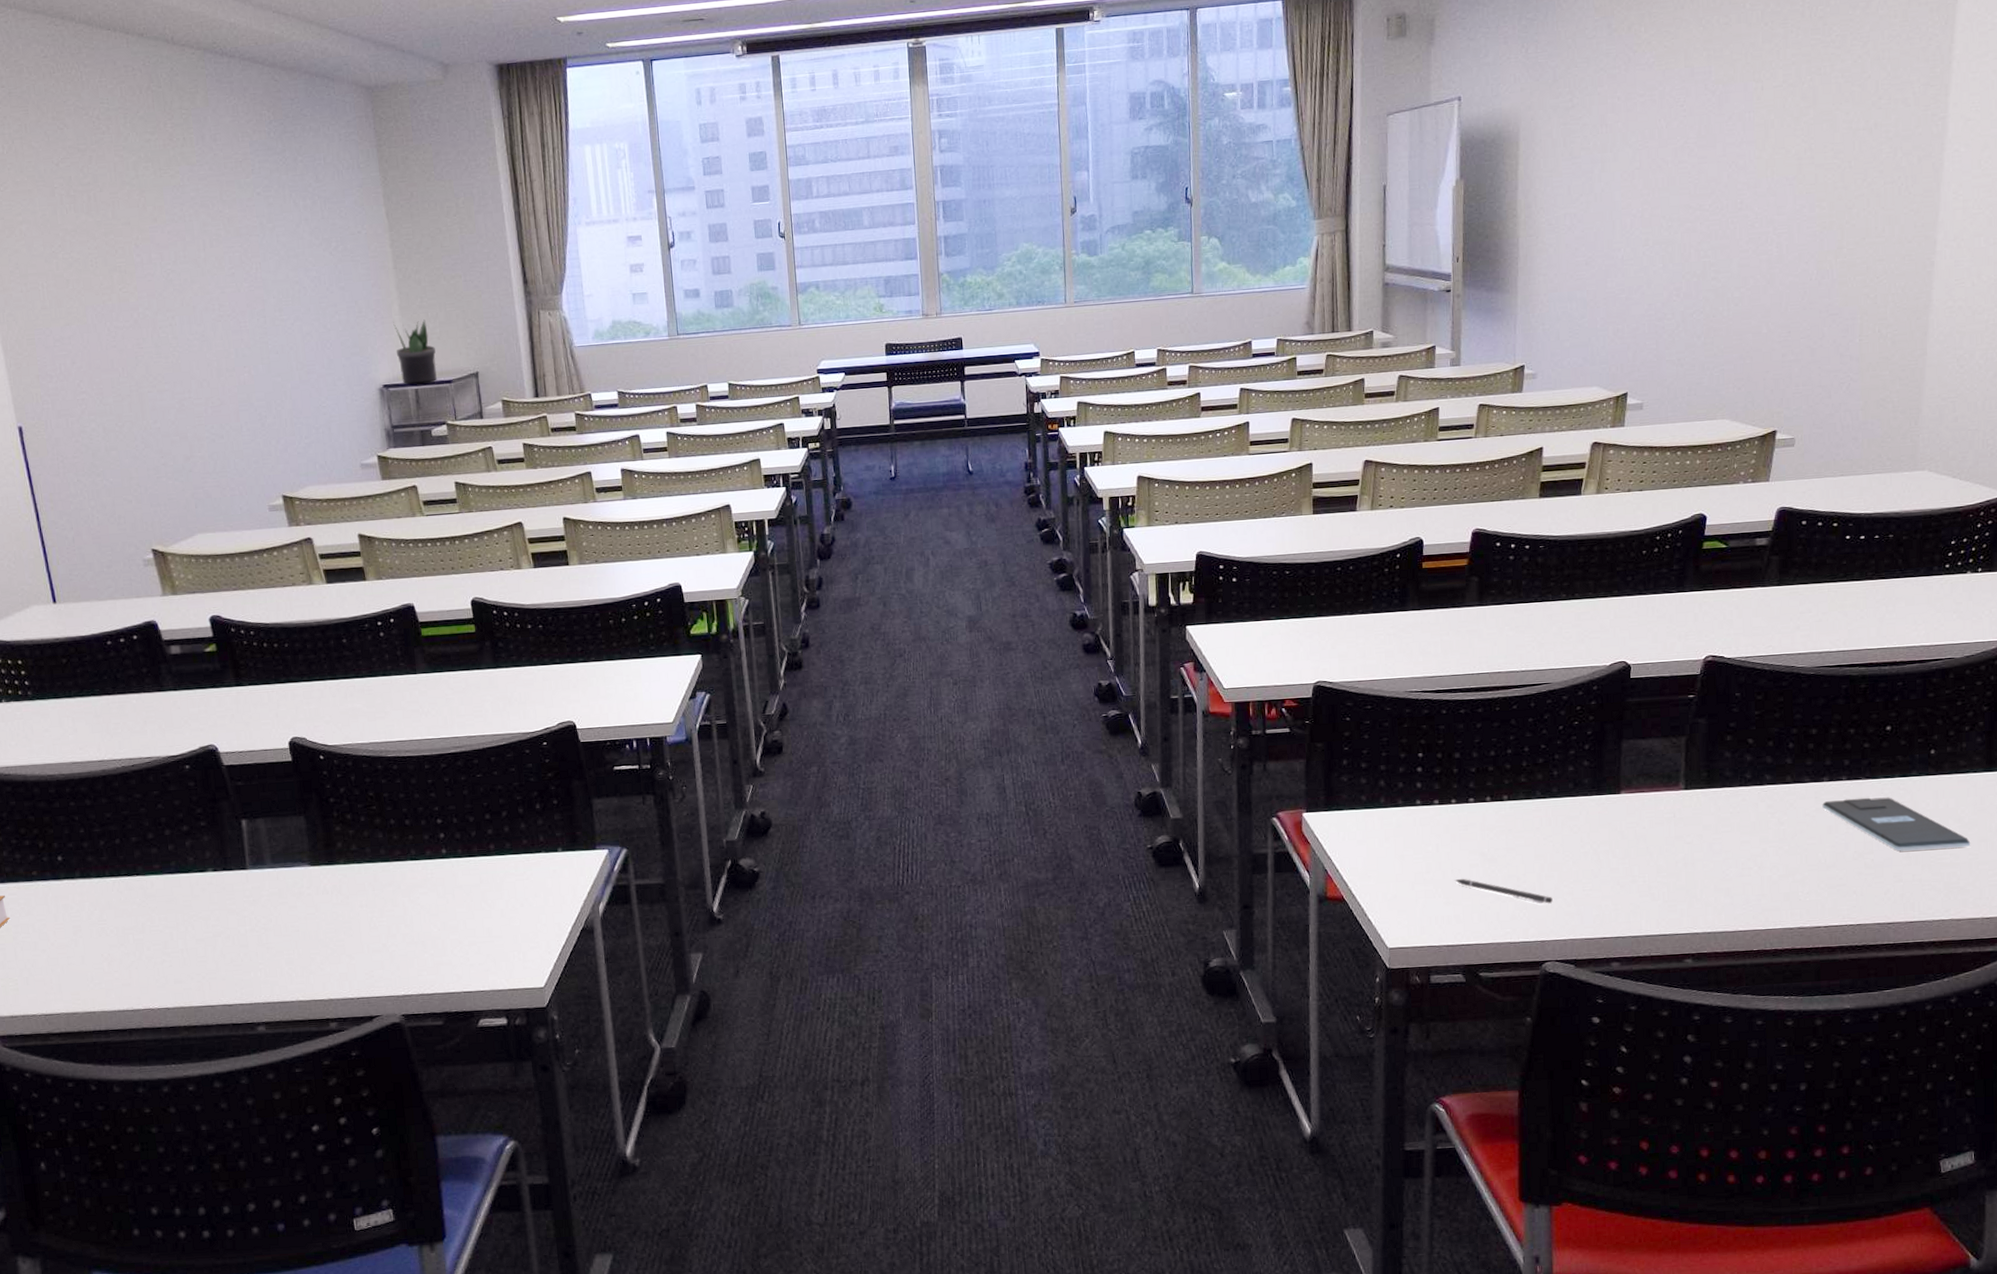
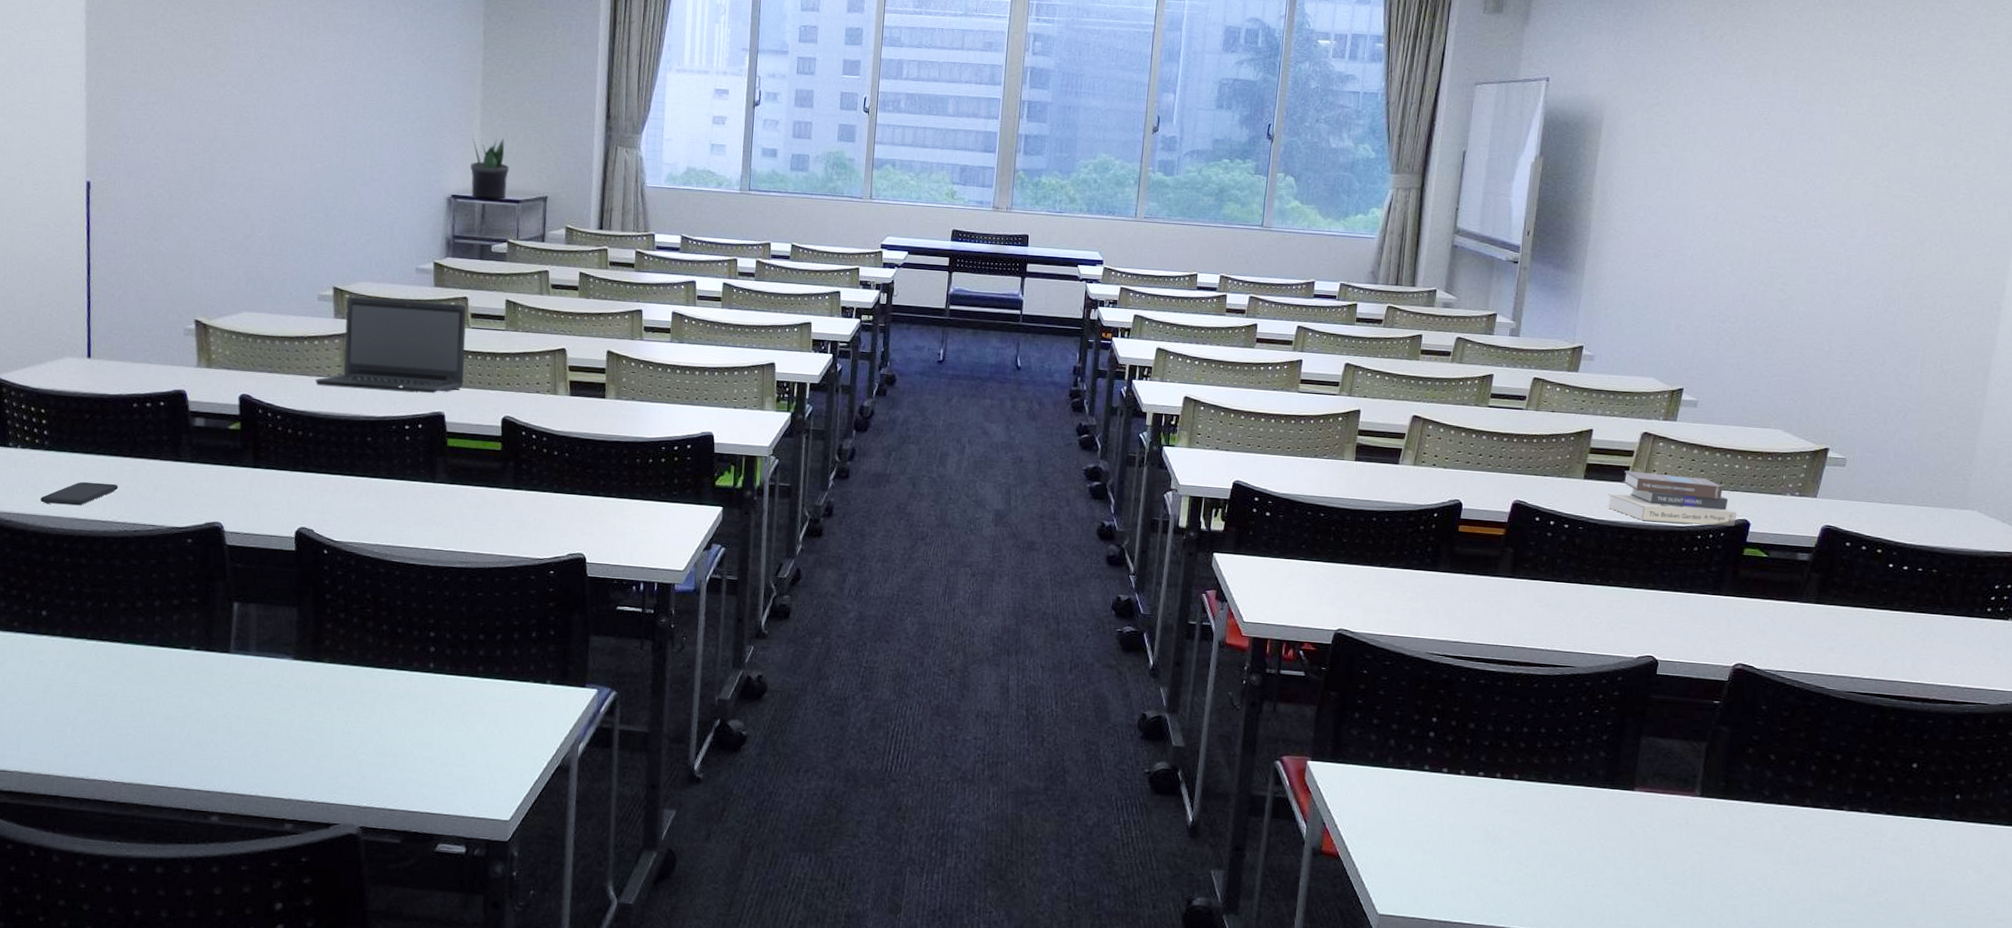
mobile phone: none [34,723,109,752] -> present [40,481,119,506]
laptop: none [281,493,427,596] -> present [315,296,467,394]
pen: present [1454,878,1553,904] -> none [1454,853,1553,894]
books: none [1564,479,1693,530] -> present [1606,470,1737,527]
calculator: present [1822,797,1971,851] -> none [1839,831,1989,901]

